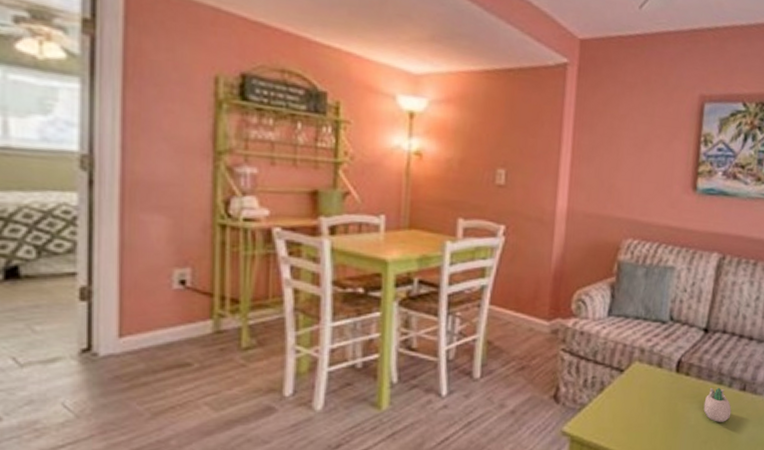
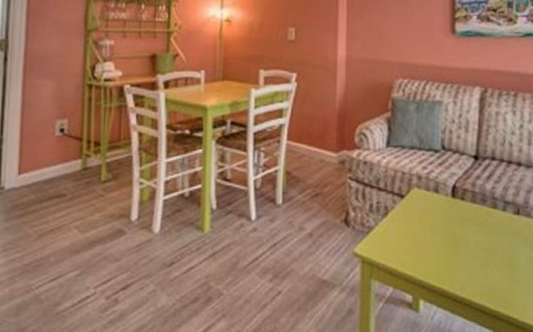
succulent planter: present [703,388,732,422] -> none [481,212,508,245]

